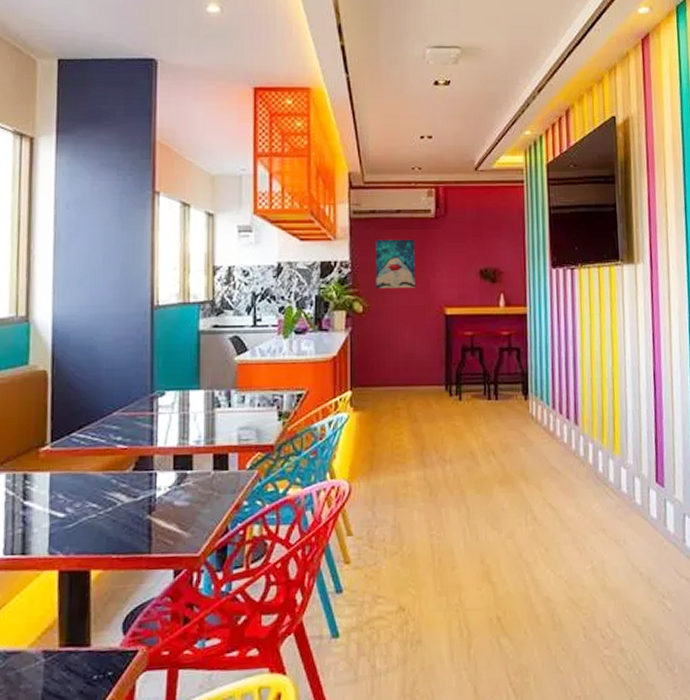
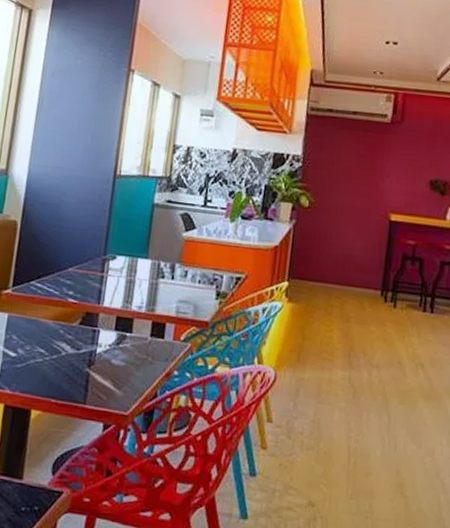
wall art: present [375,239,416,288] -> none [324,138,368,190]

